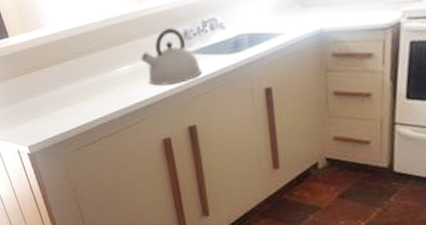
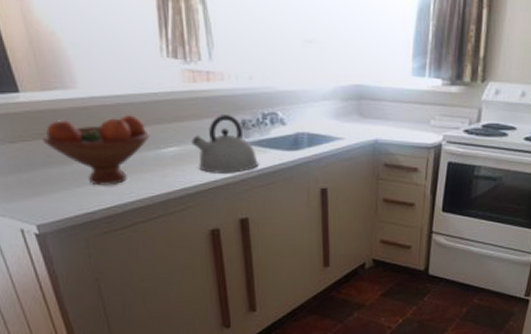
fruit bowl: none [27,42,107,108] -> present [42,115,151,186]

